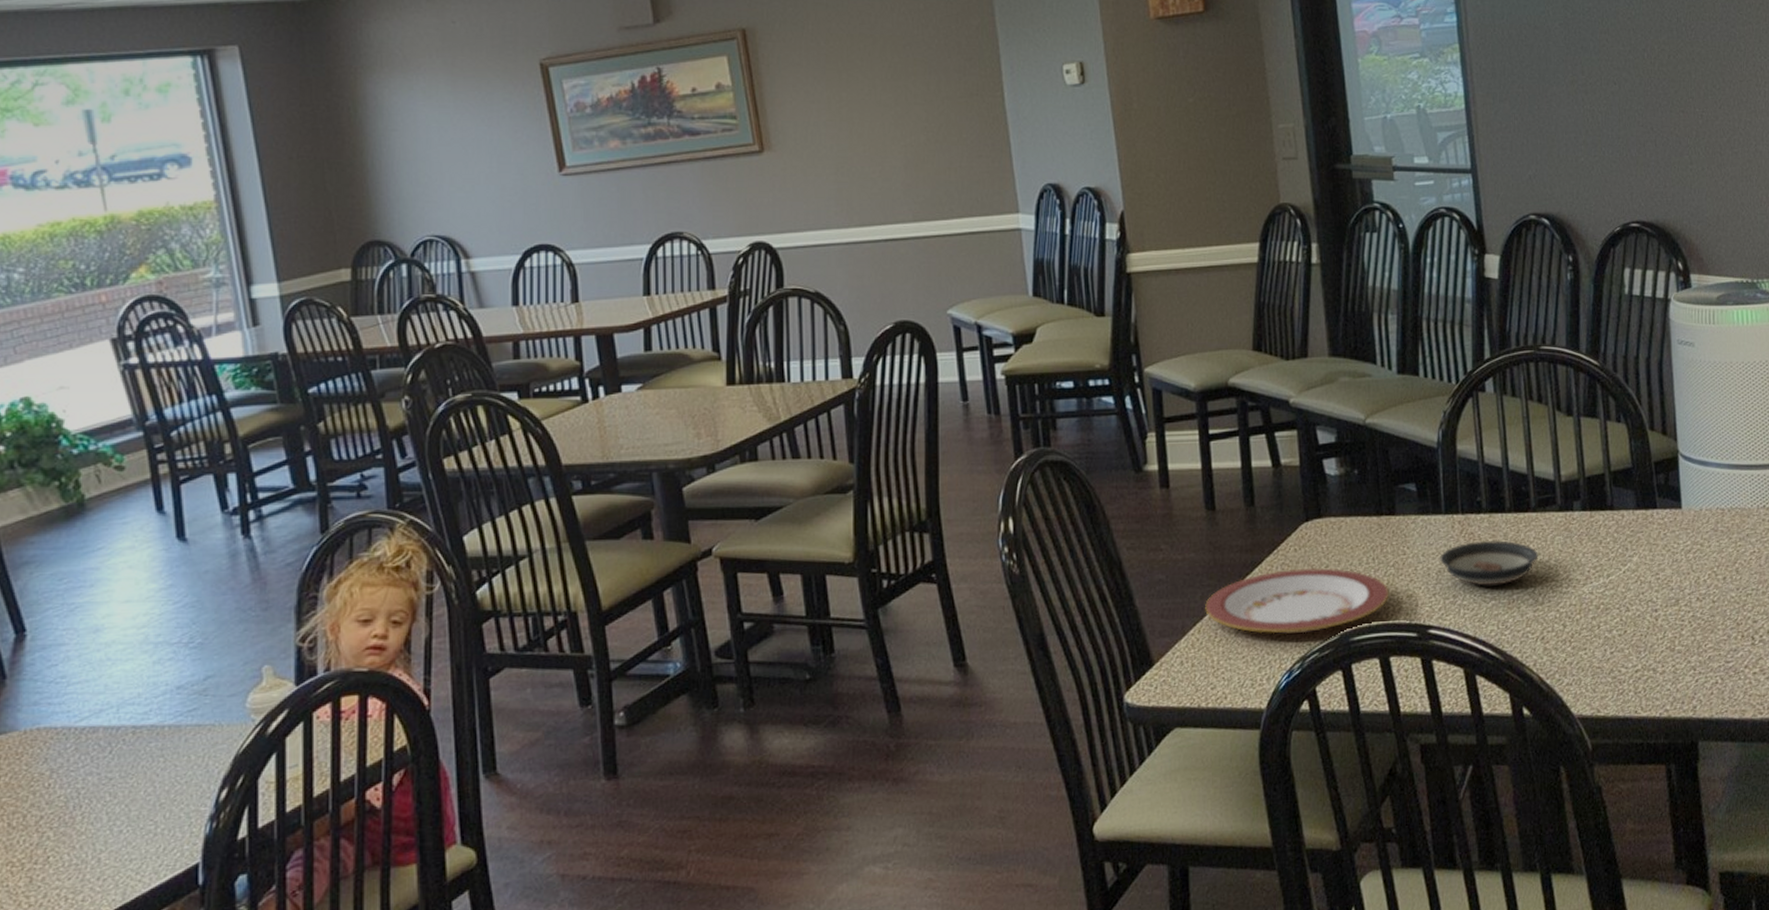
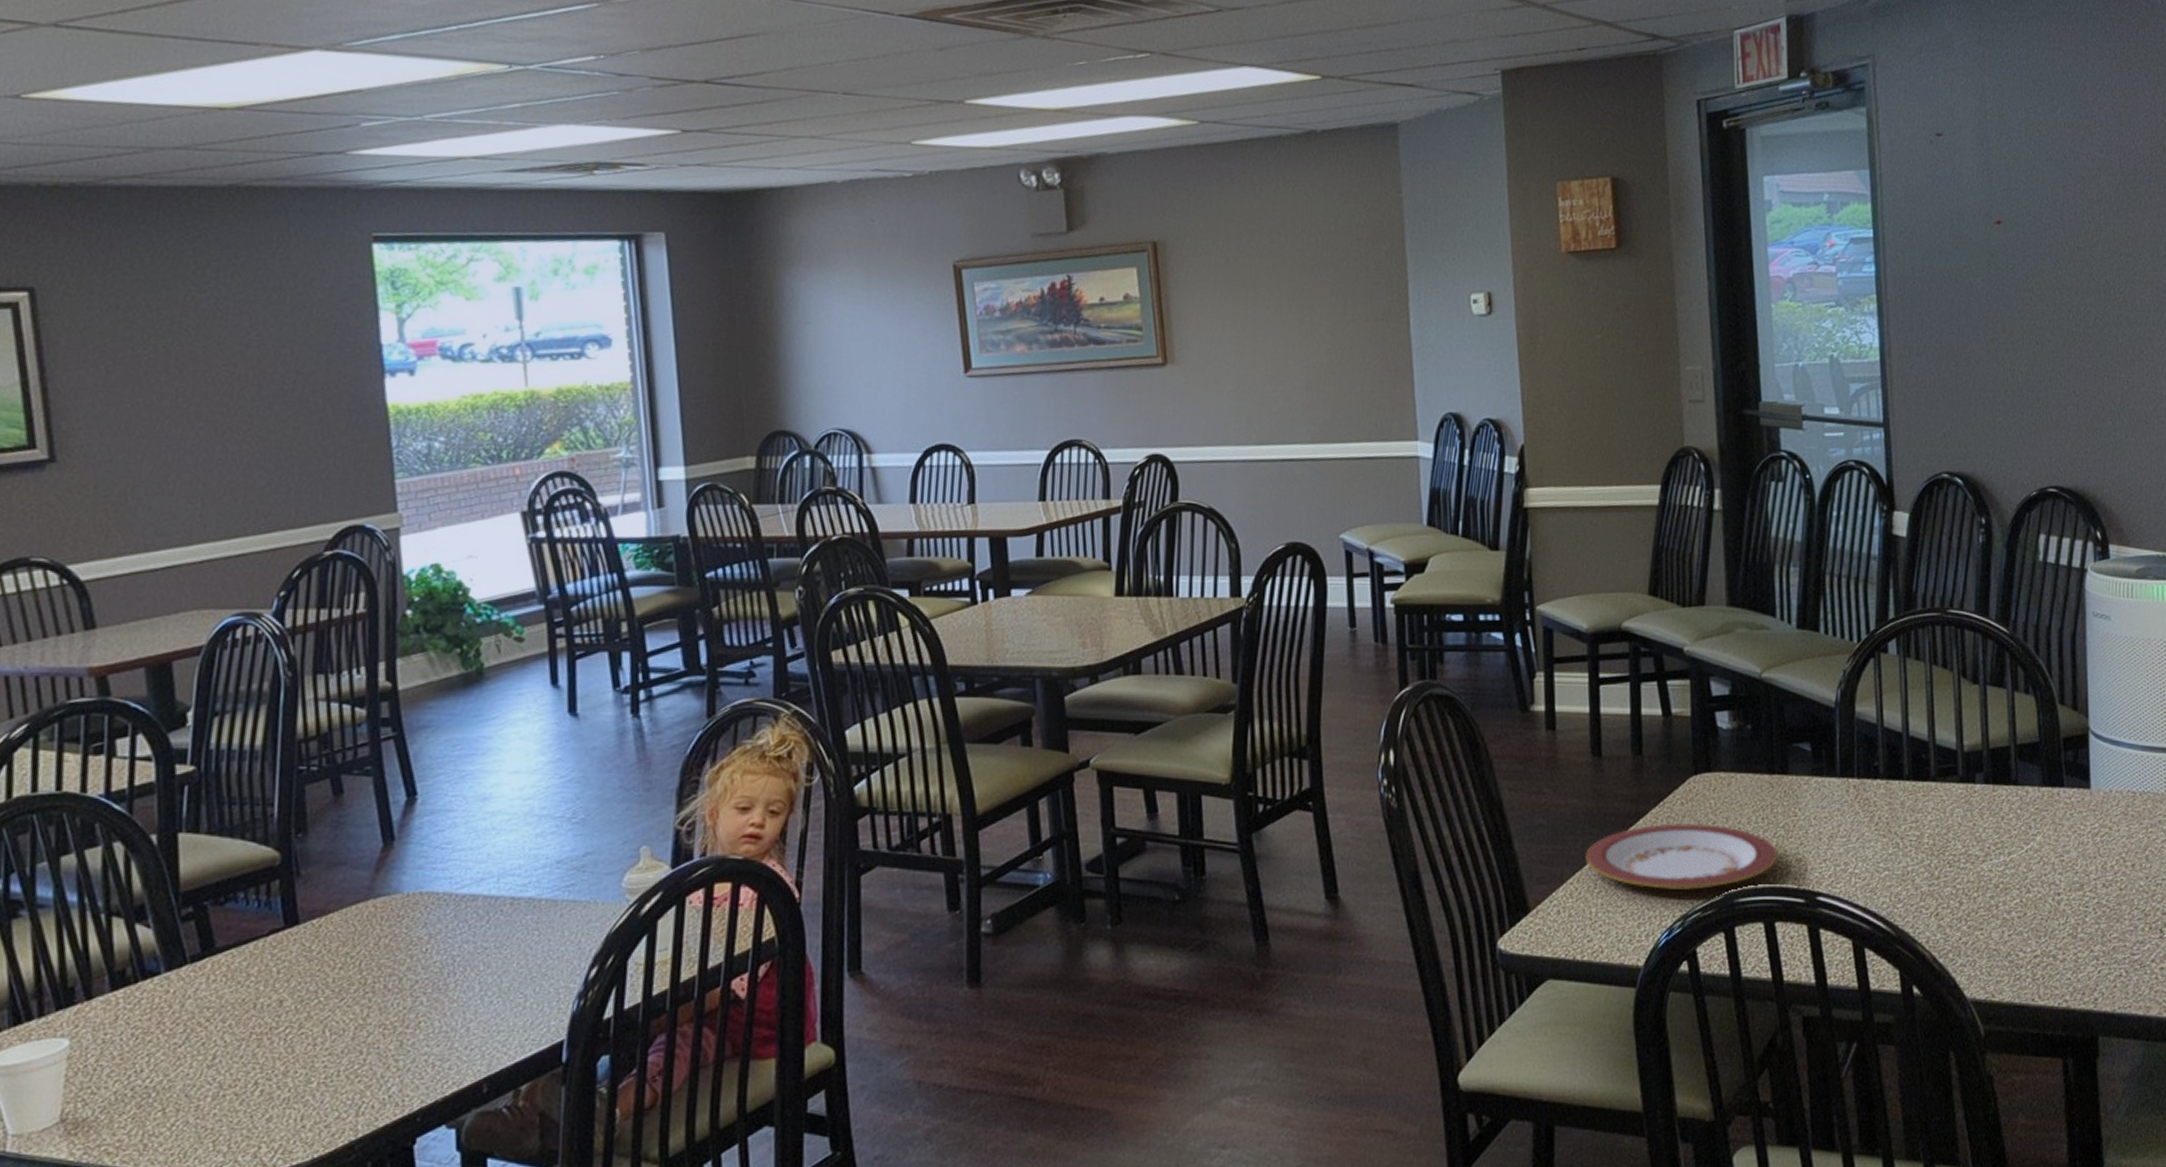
saucer: present [1440,540,1538,586] -> none [1832,807,1936,856]

